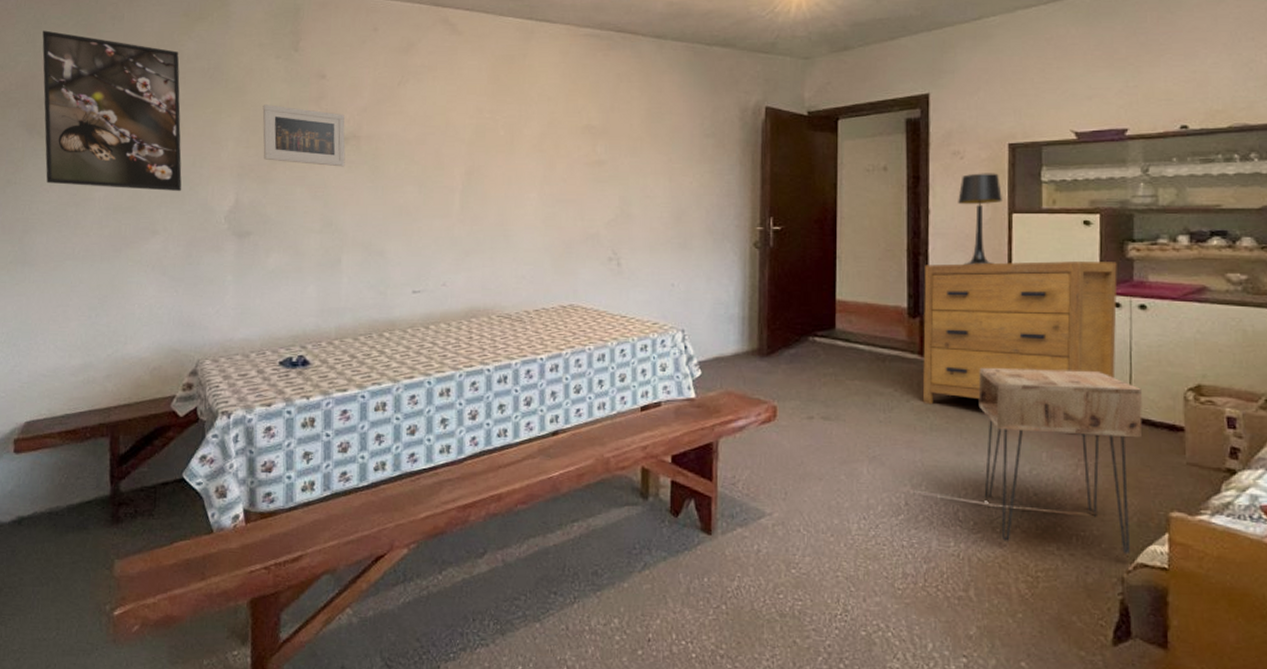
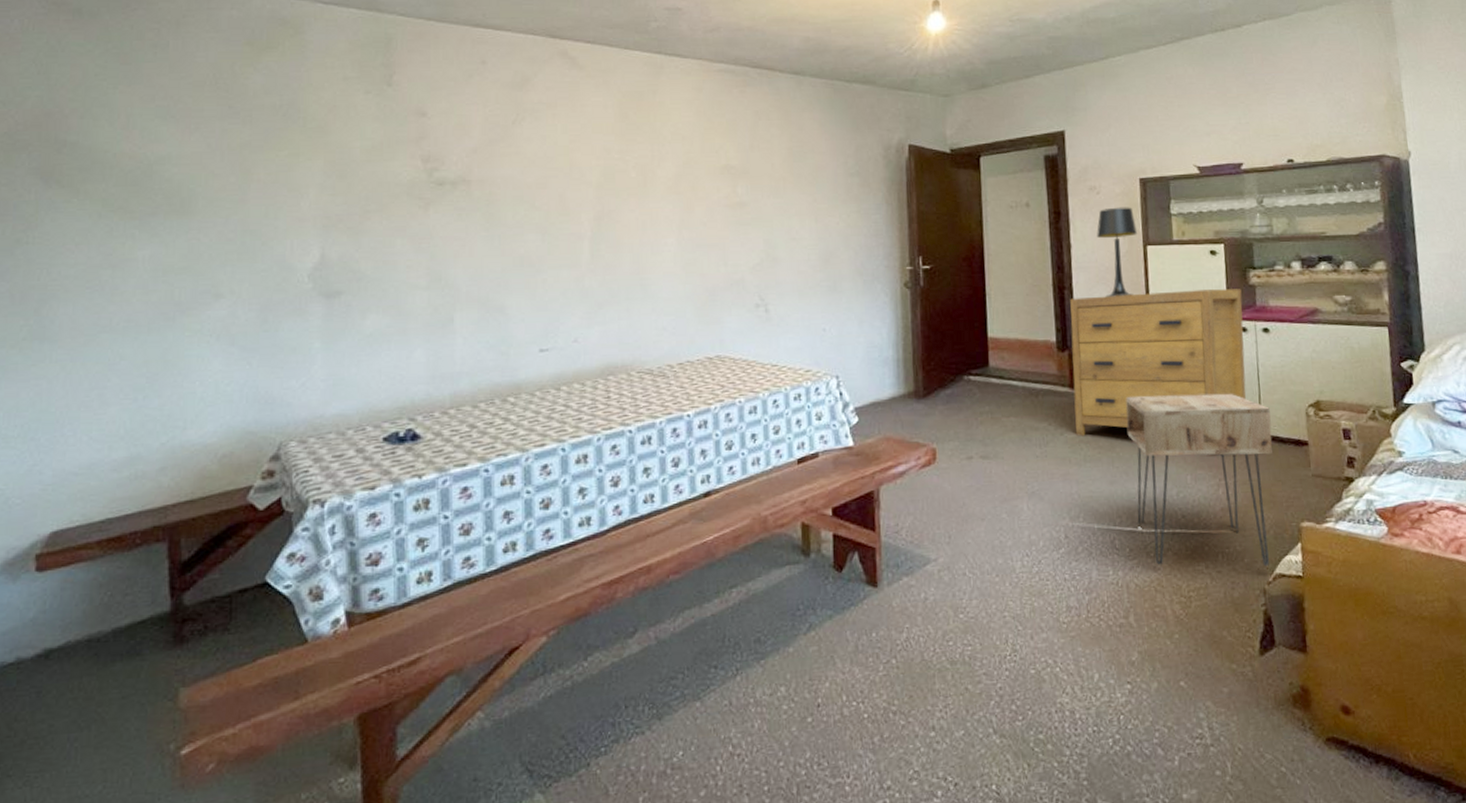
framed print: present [42,30,182,192] -> none [59,59,252,248]
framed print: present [262,105,346,167] -> none [351,146,454,215]

